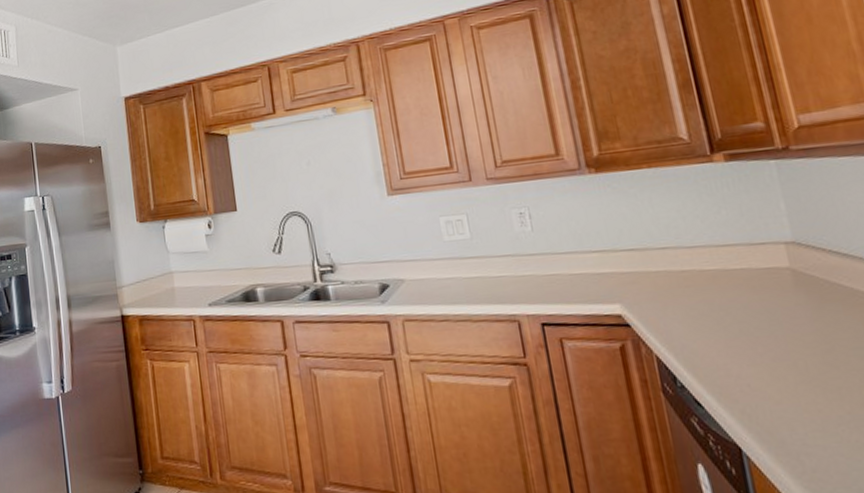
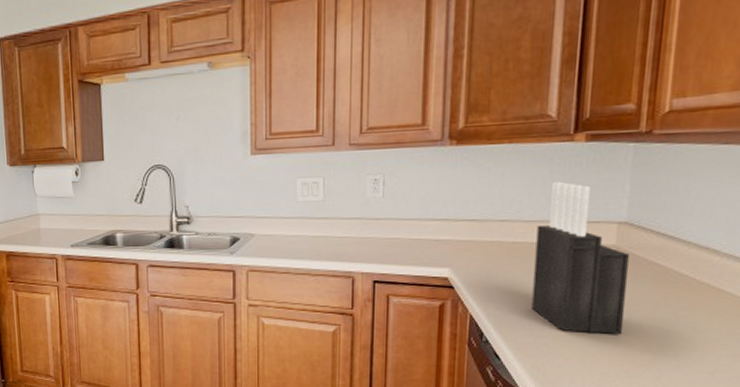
knife block: none [701,203,830,370] -> present [531,181,630,335]

